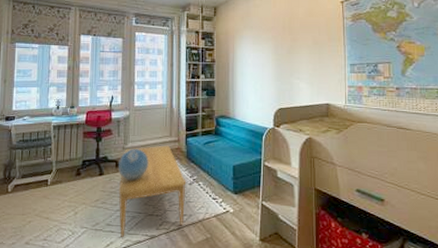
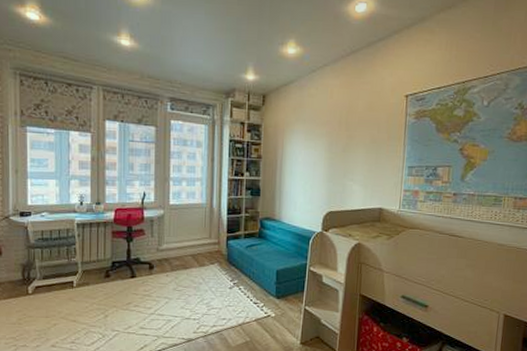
coffee table: present [118,145,186,237] -> none [152,247,226,340]
decorative globe: present [118,149,149,181] -> none [151,251,186,284]

